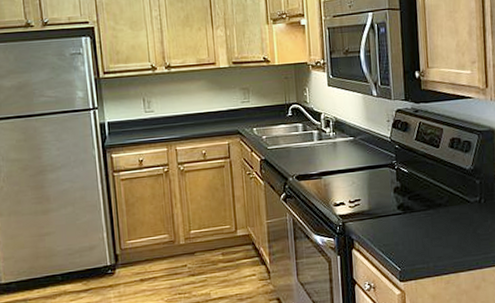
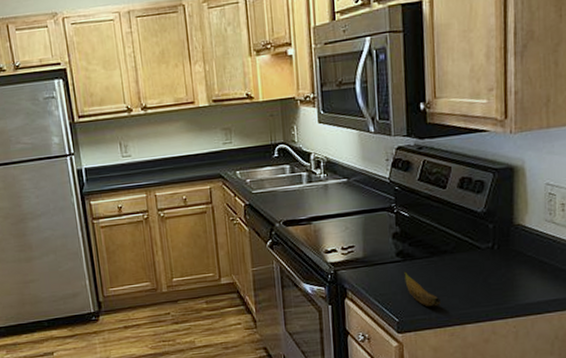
banana: none [405,223,437,256] -> present [404,271,441,307]

